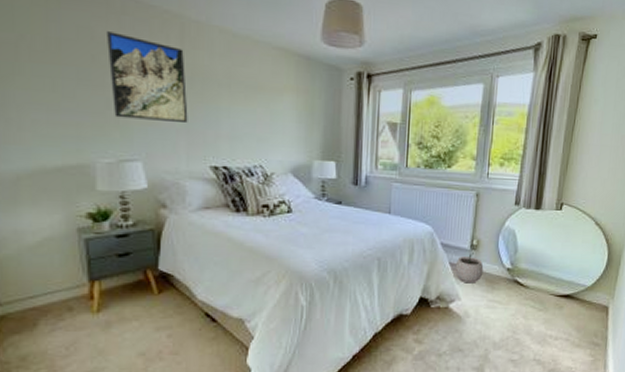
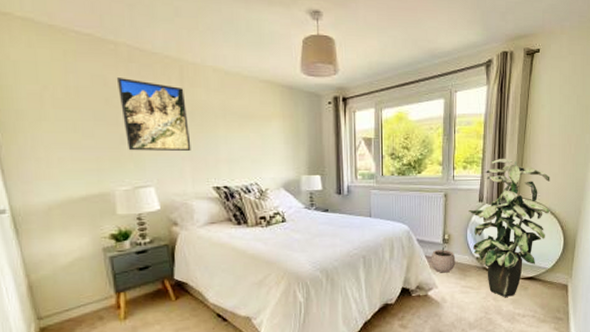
indoor plant: none [502,156,598,315] -> present [468,158,550,297]

